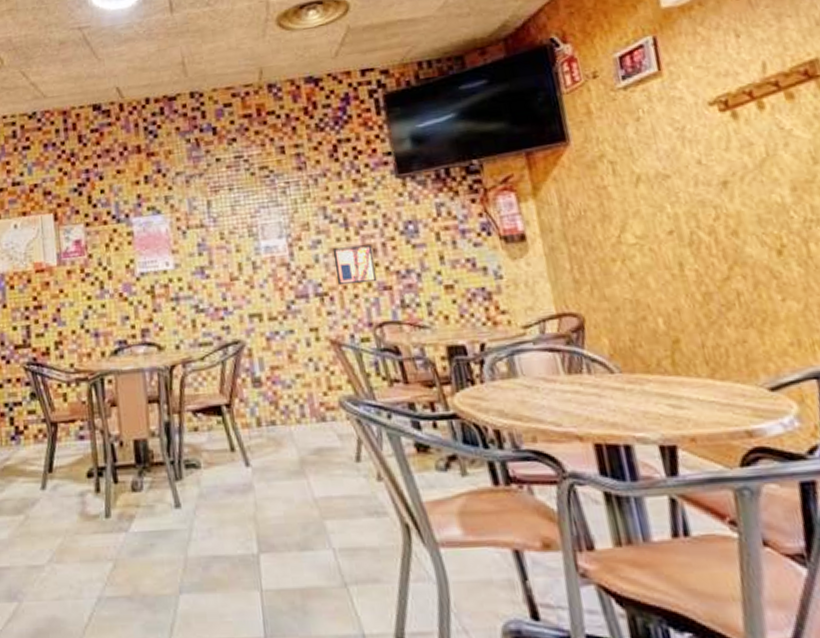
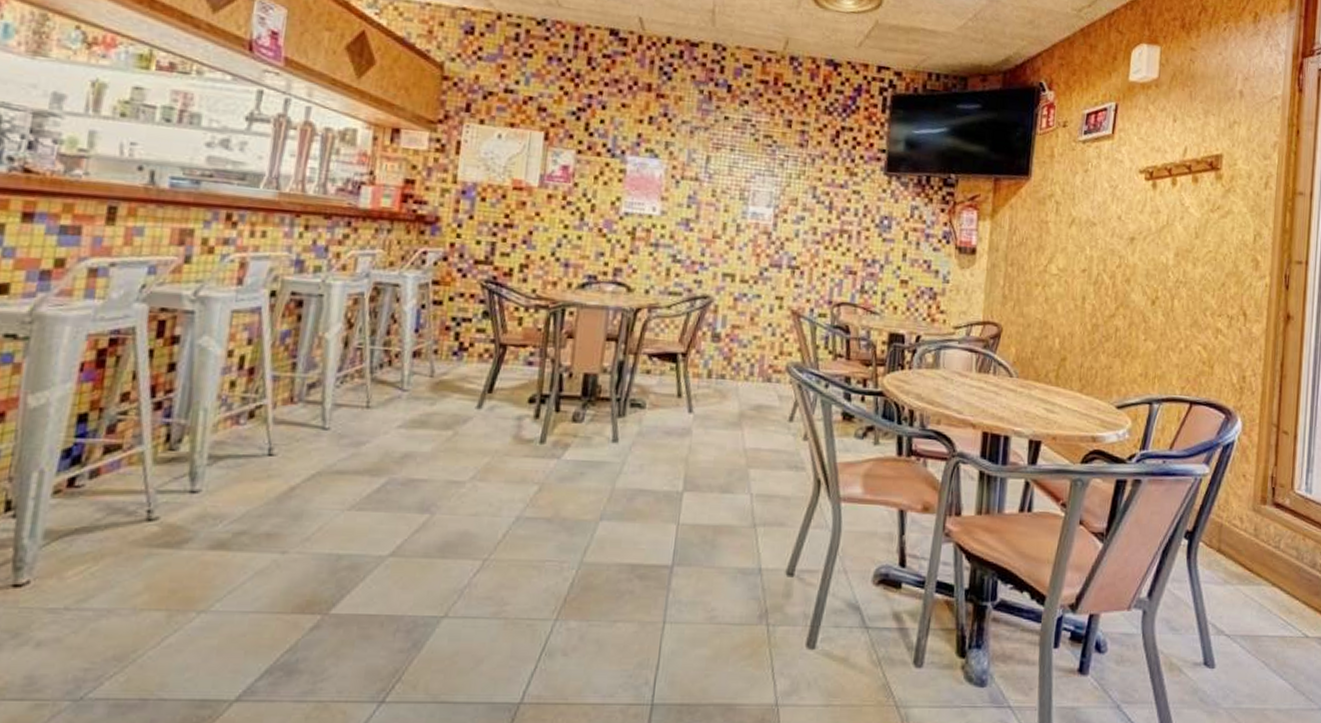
wall art: present [333,244,378,285] -> none [810,227,849,266]

